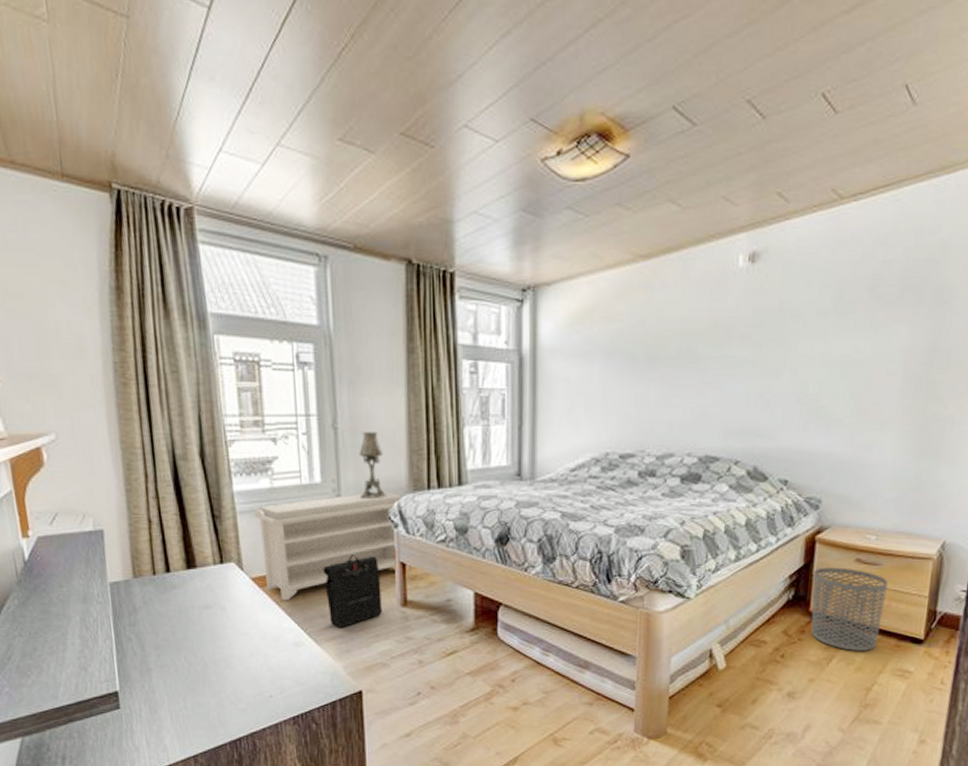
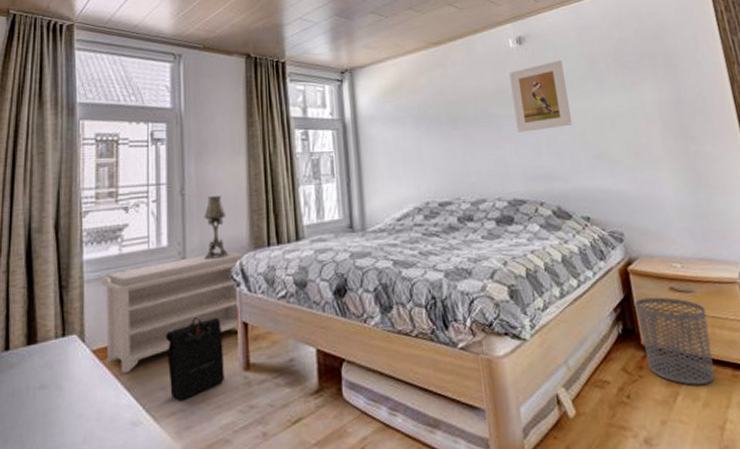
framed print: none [726,286,801,378] -> present [509,59,573,133]

